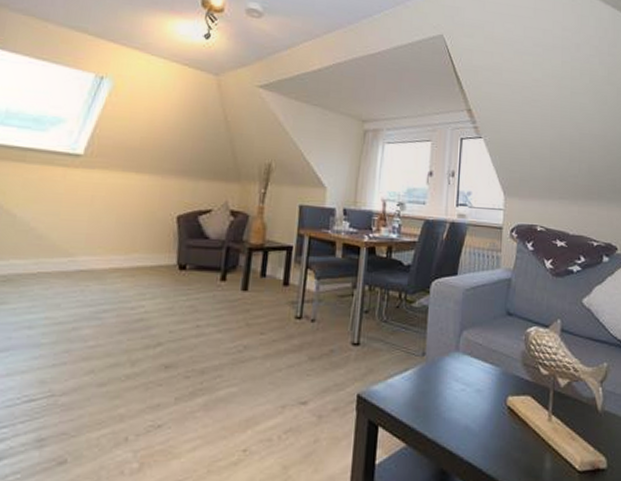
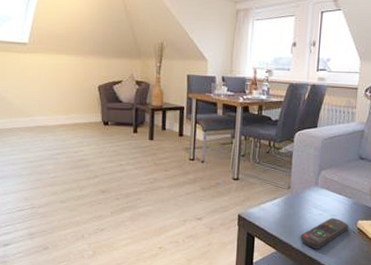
remote control: none [437,393,497,439] -> present [300,217,349,249]

